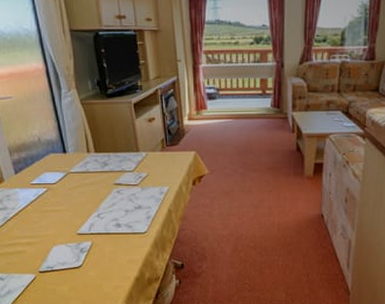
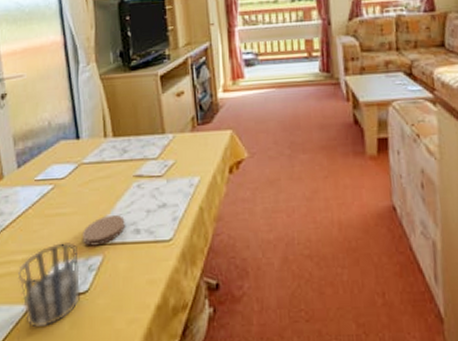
cup: none [24,232,75,290] -> present [17,242,80,328]
coaster: none [73,212,108,235] -> present [81,214,125,246]

